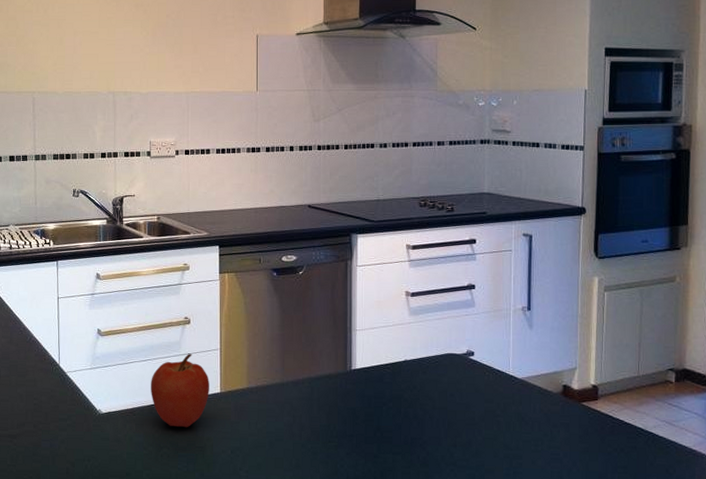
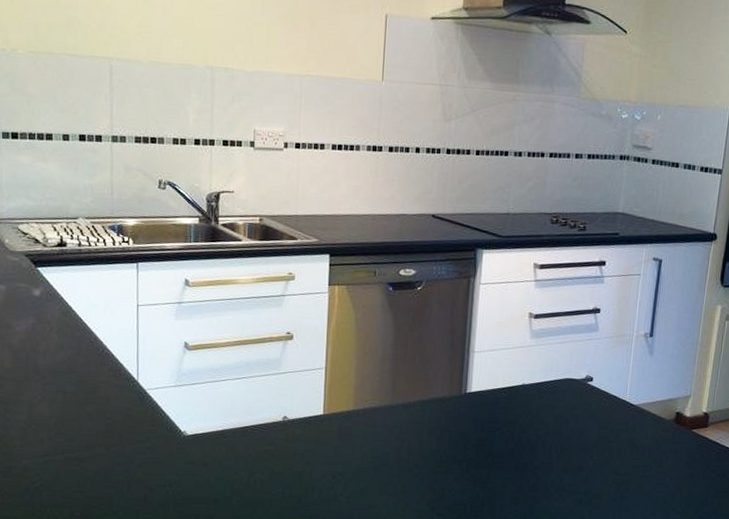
apple: present [151,353,209,428] -> none [244,371,312,452]

